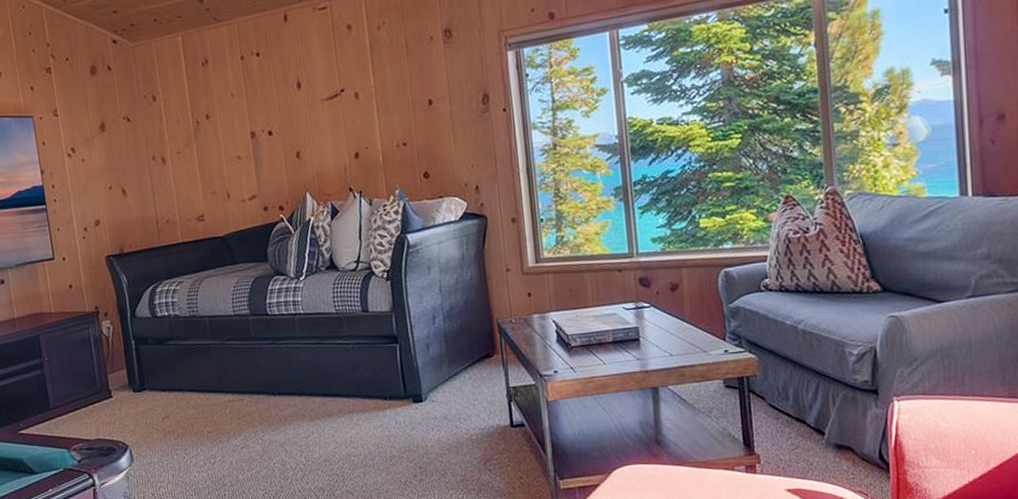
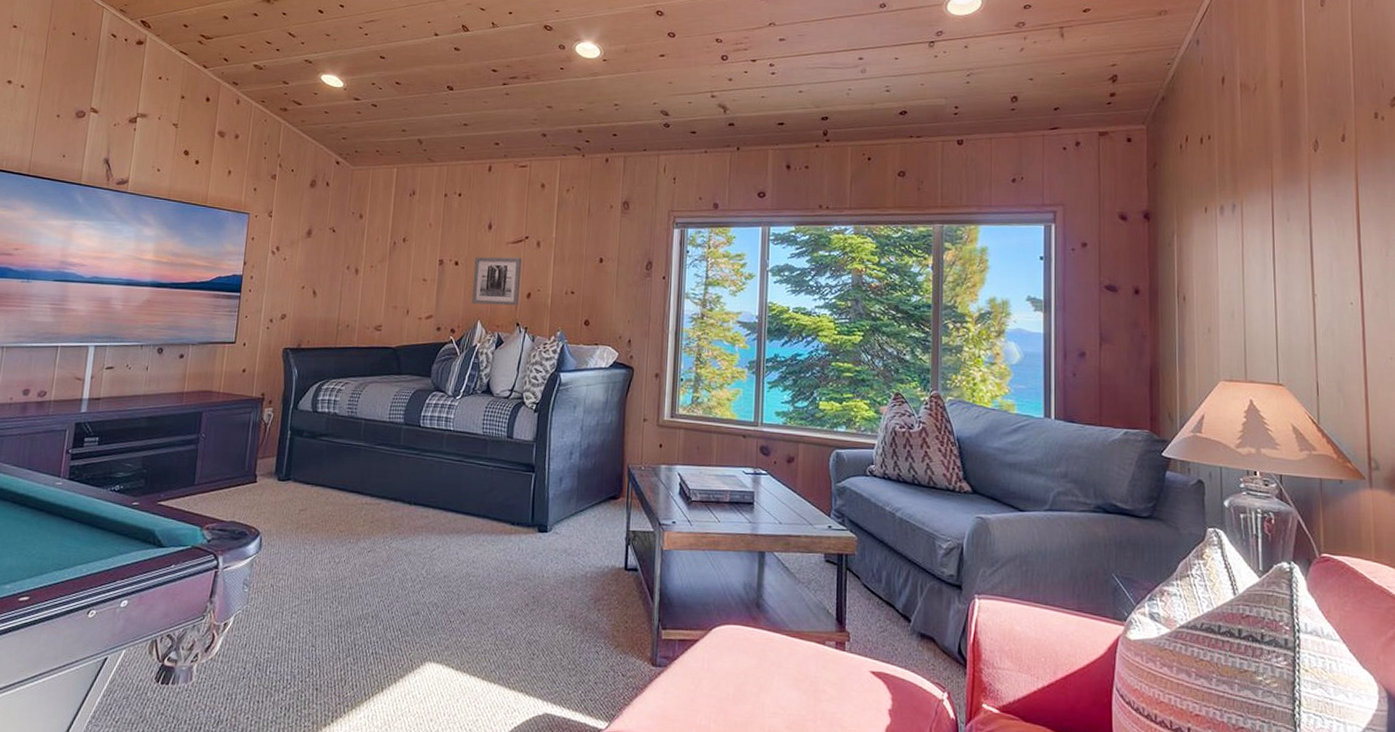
wall art: none [289,114,348,175] -> present [471,256,522,306]

